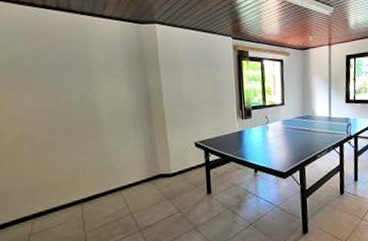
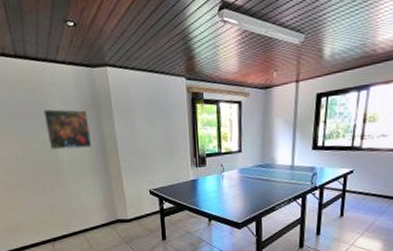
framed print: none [84,61,136,103] -> present [43,109,92,150]

